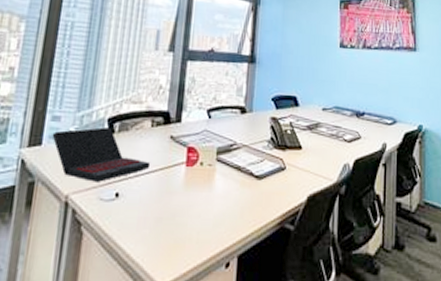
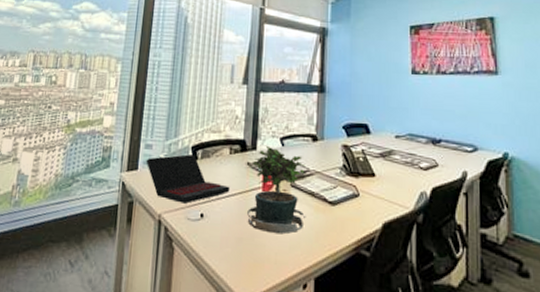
potted plant: none [168,117,233,212] -> present [247,145,306,235]

